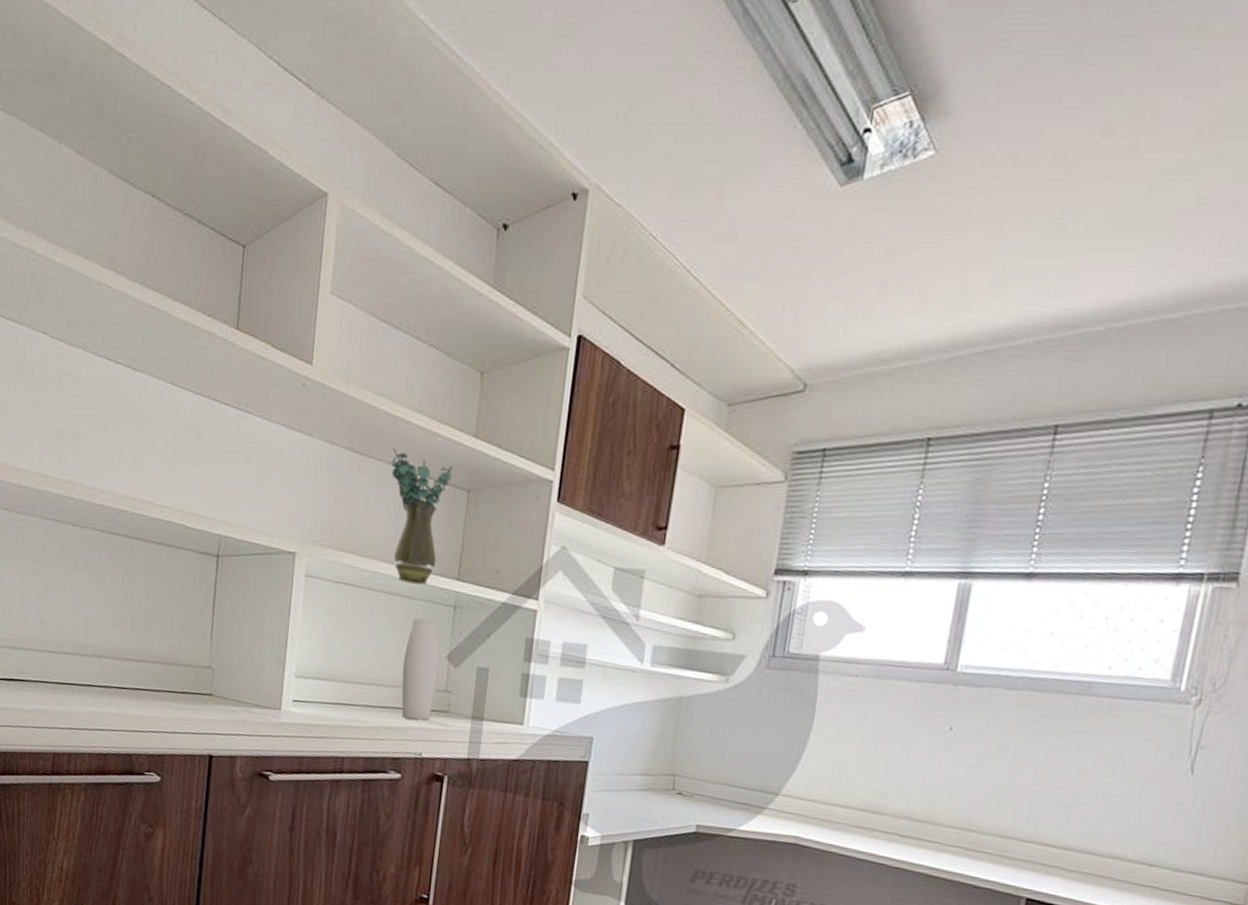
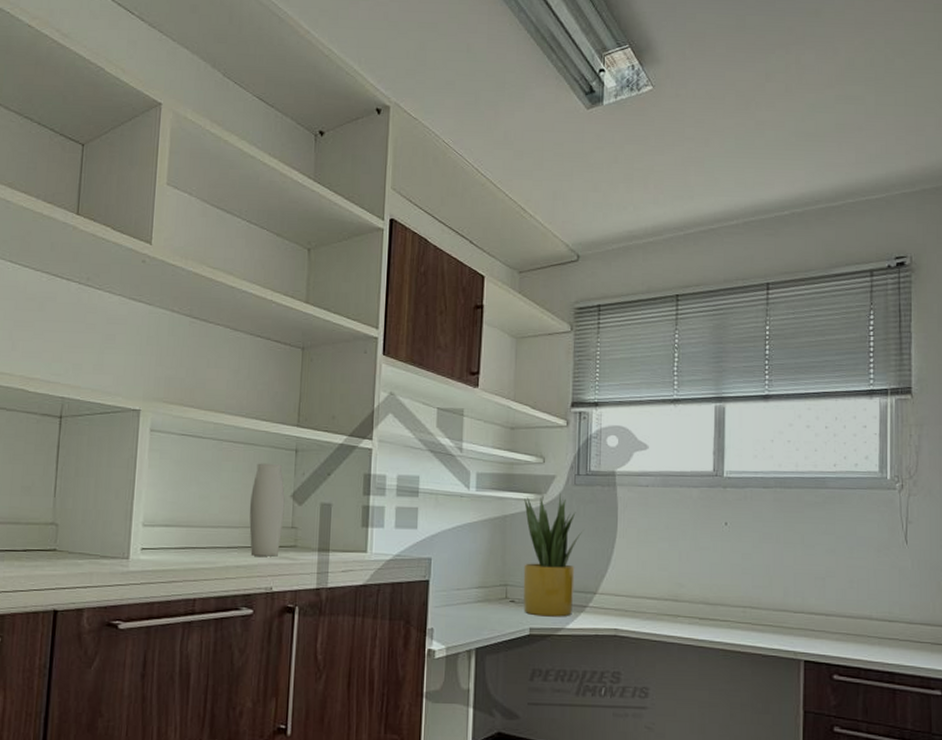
vase: present [391,447,453,585] -> none [230,313,288,433]
planter: none [692,676,774,817] -> present [523,493,585,617]

